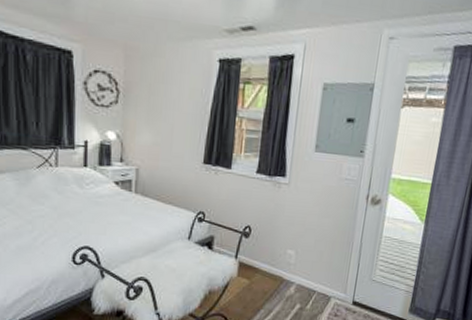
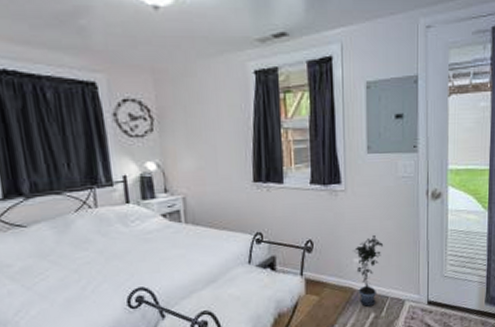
potted plant: none [287,229,319,297] -> present [353,234,384,307]

